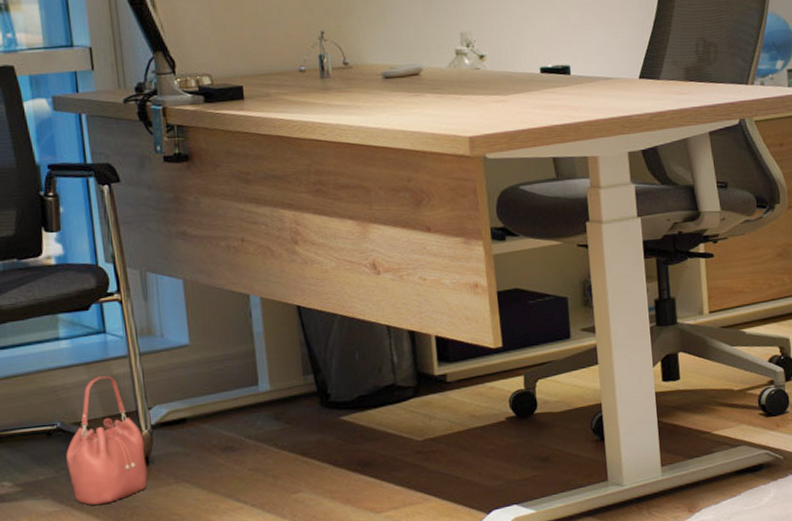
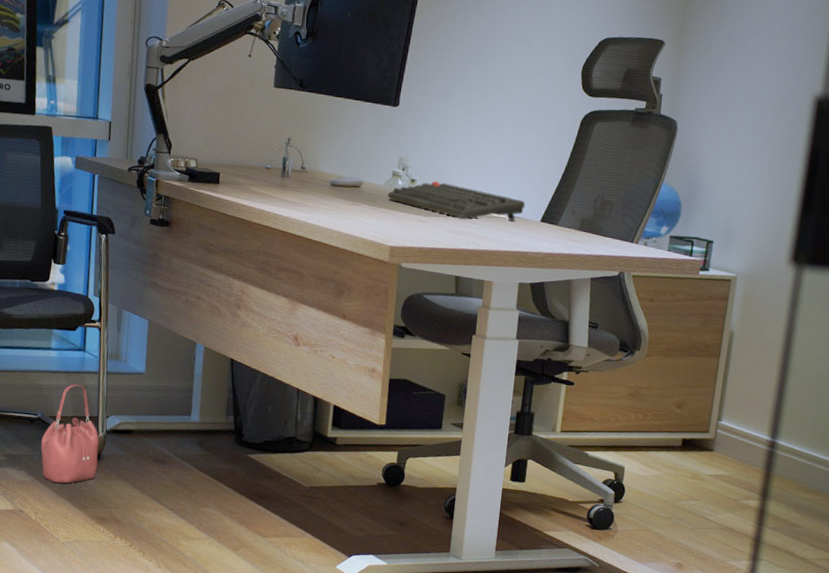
computer keyboard: none [454,52,619,90] -> present [387,181,526,222]

